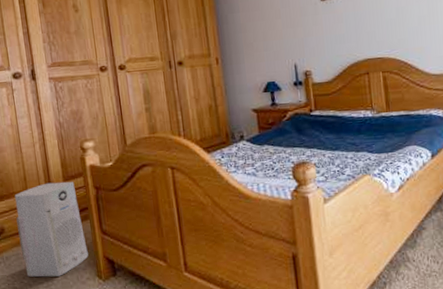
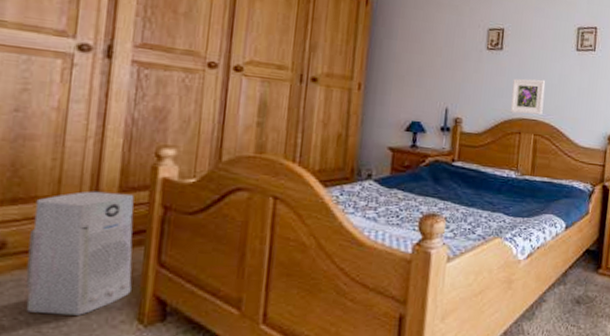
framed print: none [351,17,387,56] -> present [510,78,546,115]

